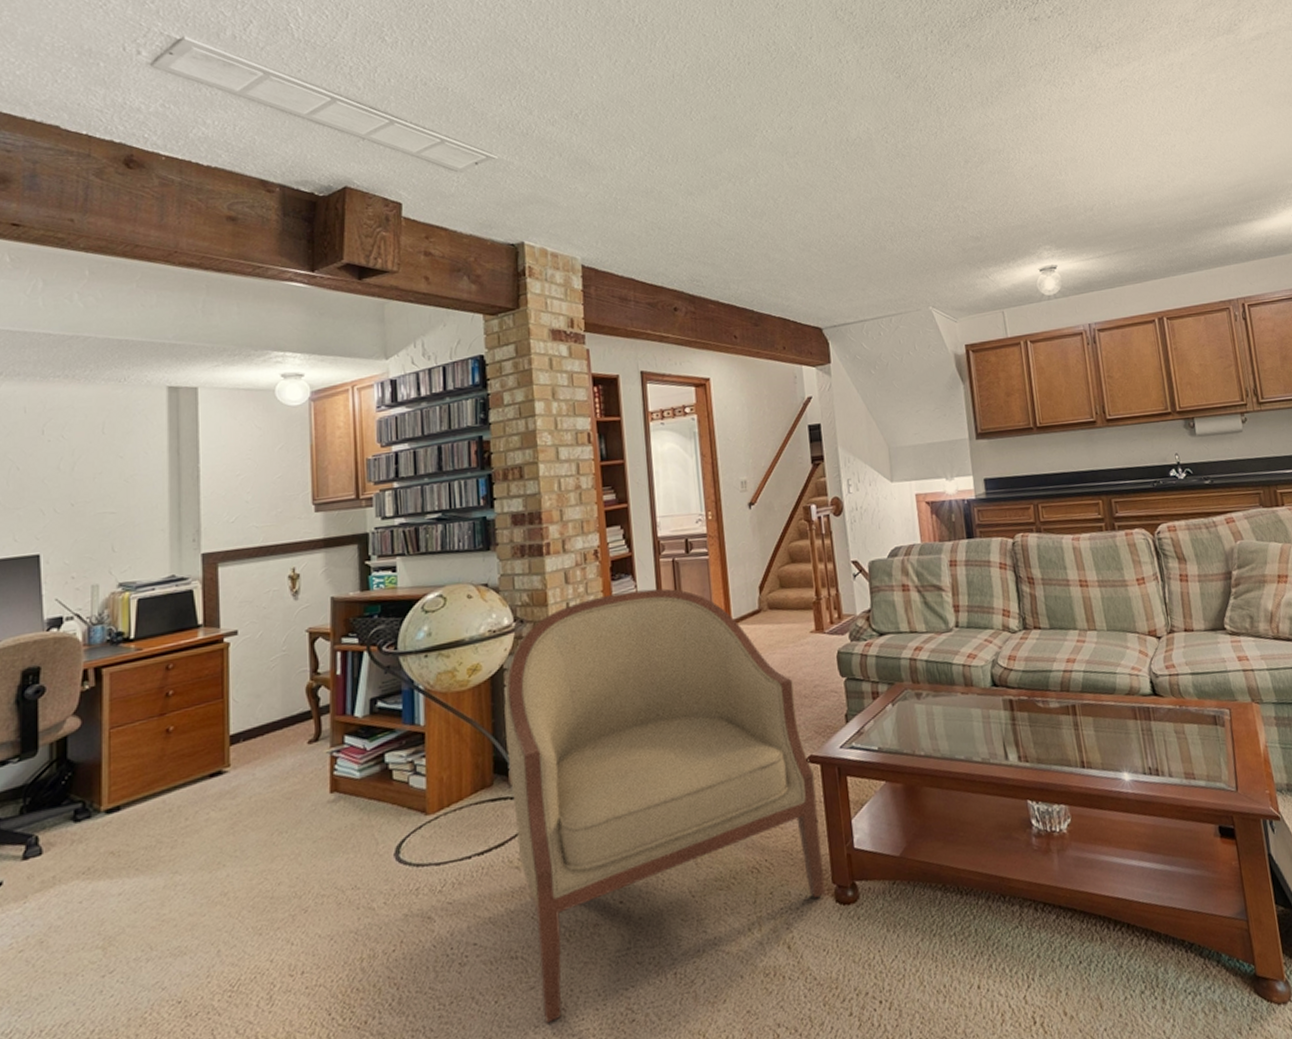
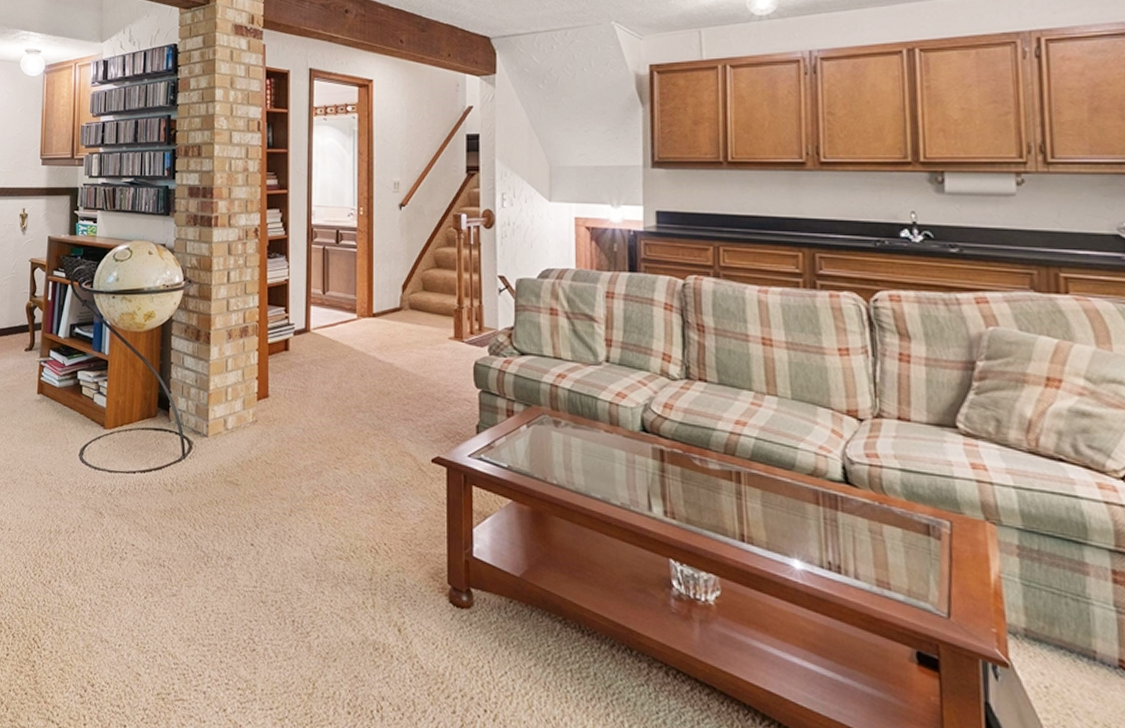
chair: present [504,588,826,1024] -> none [170,270,440,630]

